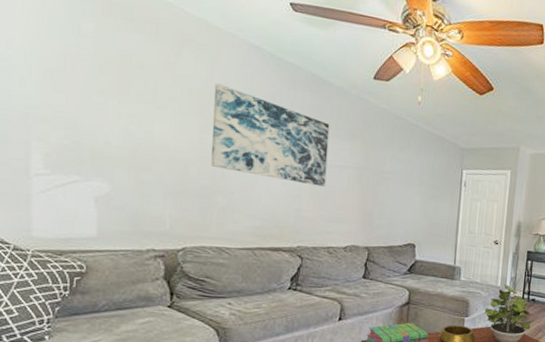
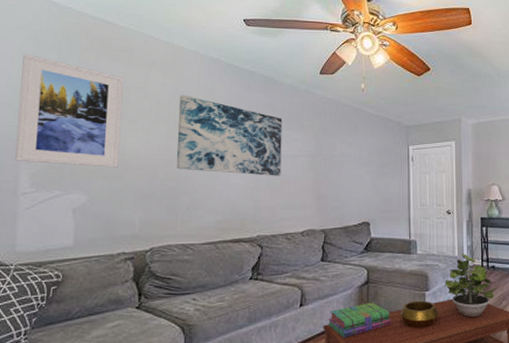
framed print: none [23,9,149,158] -> present [15,53,124,167]

